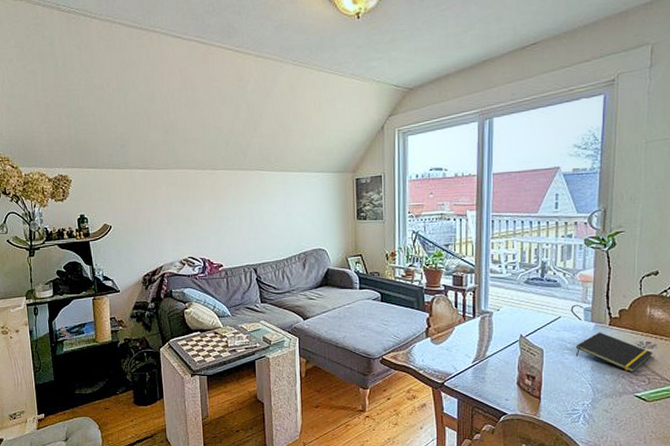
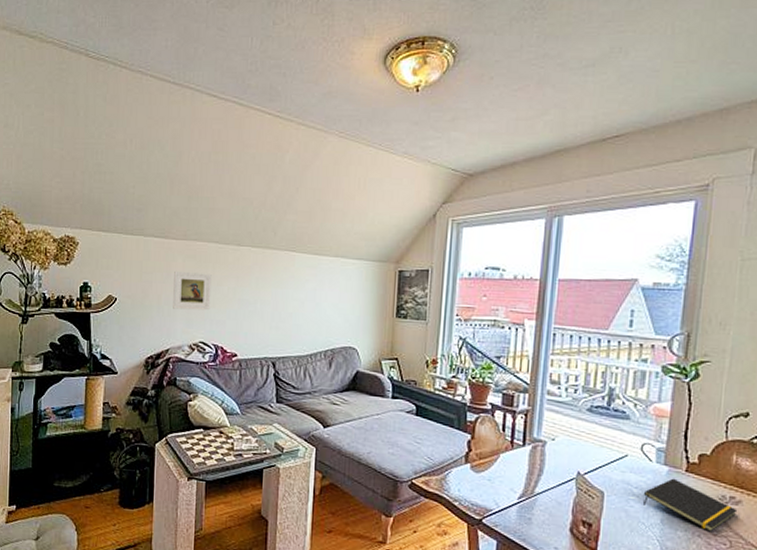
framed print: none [160,196,195,231] -> present [173,270,212,311]

